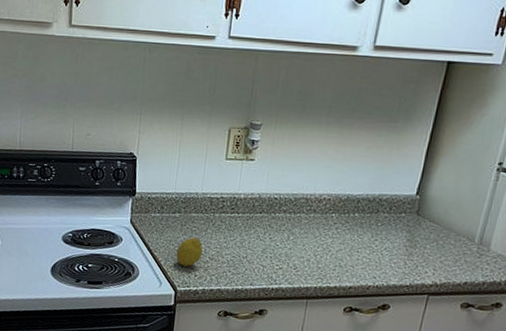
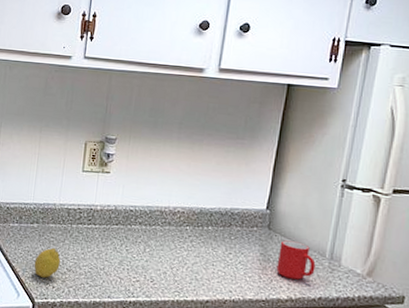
cup: none [422,226,464,265] -> present [276,240,316,280]

